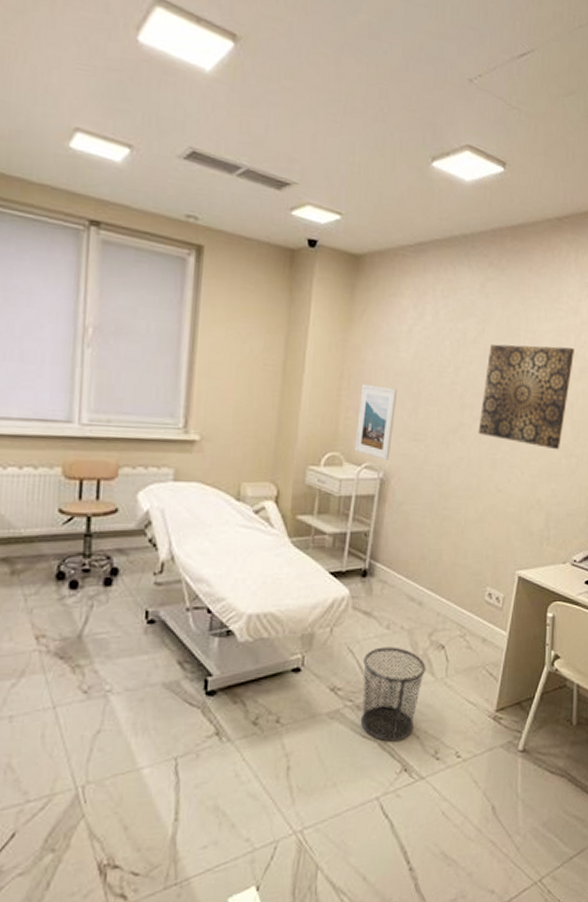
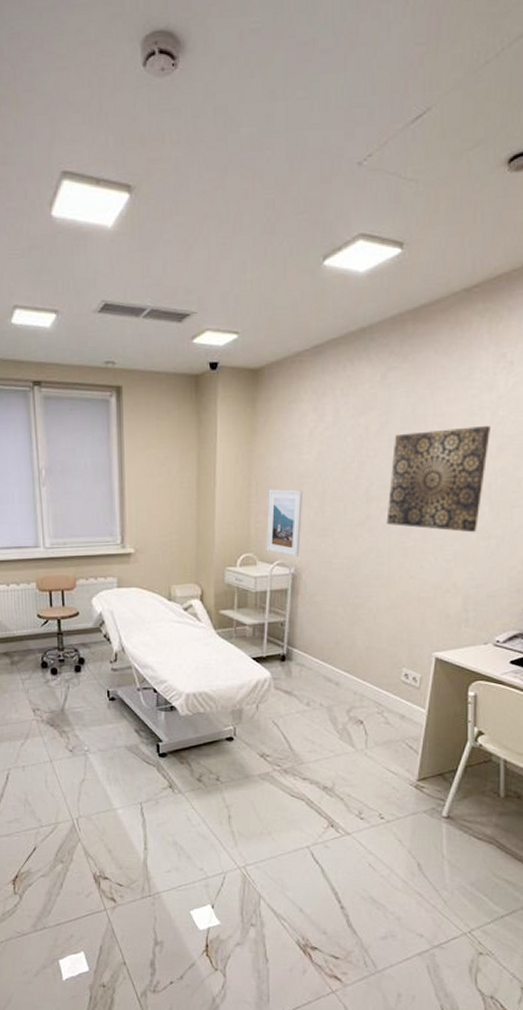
waste bin: present [360,646,426,742] -> none [288,721,346,801]

